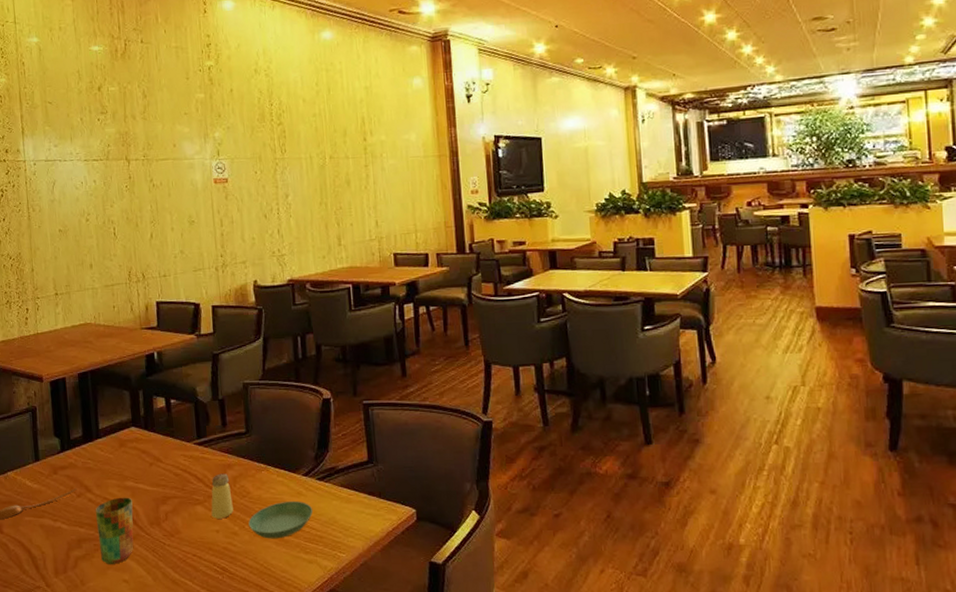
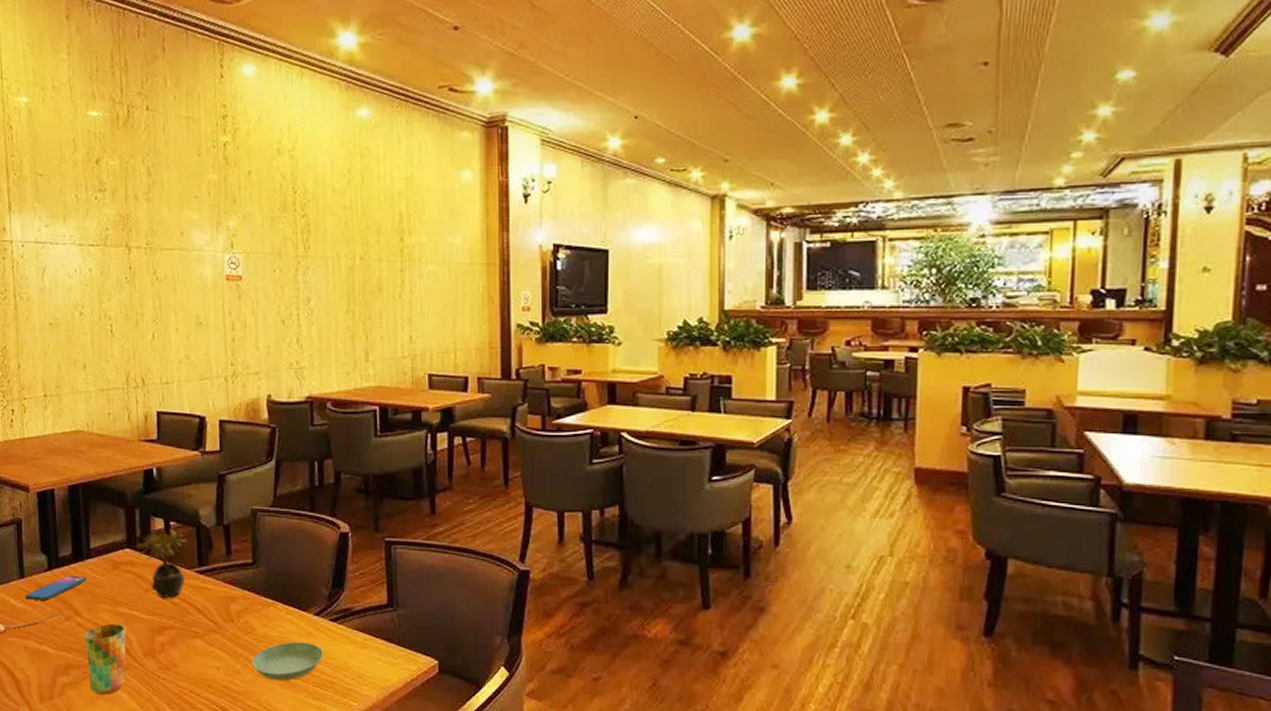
smartphone: none [40,456,97,481] -> present [25,576,87,601]
succulent plant: none [140,406,187,471] -> present [135,529,187,599]
saltshaker: present [211,473,234,519] -> none [211,606,236,655]

